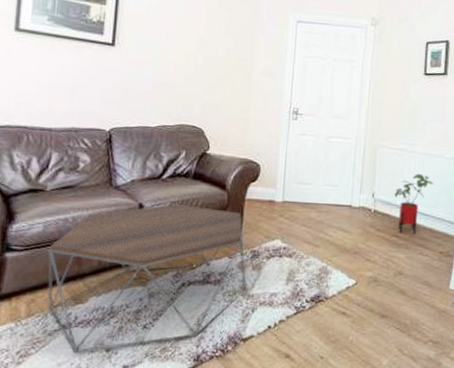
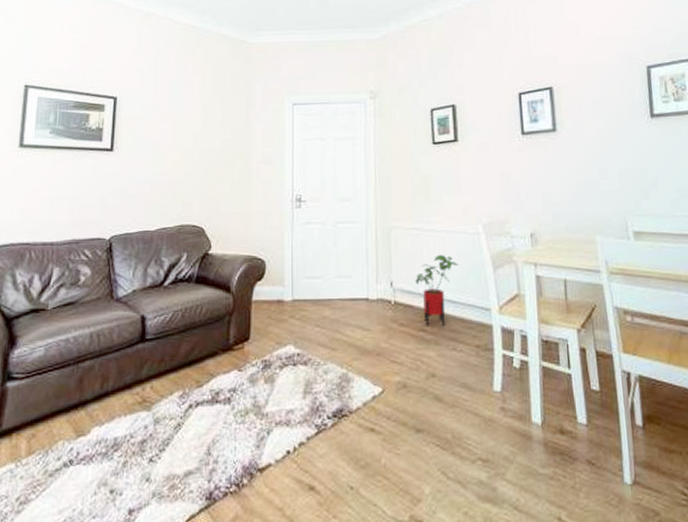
coffee table: present [48,203,246,353] -> none [49,312,259,497]

